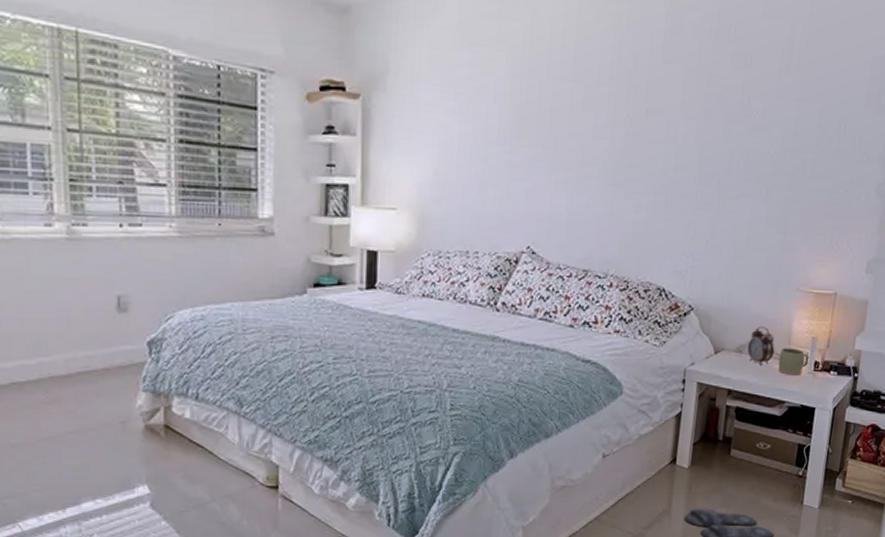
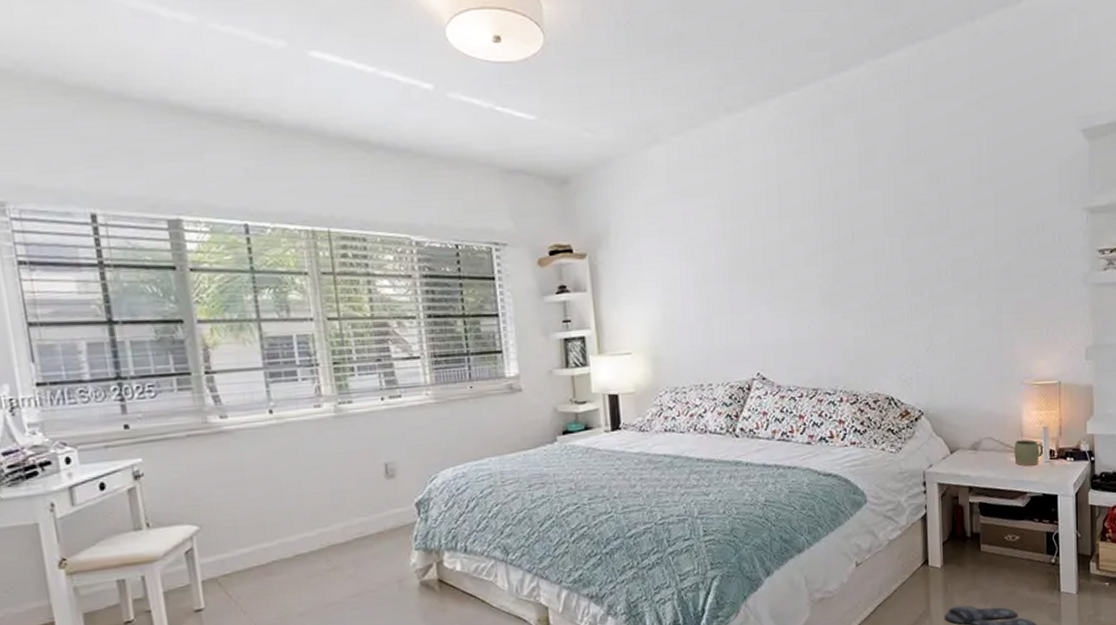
alarm clock: present [747,326,775,365] -> none [981,422,1009,459]

